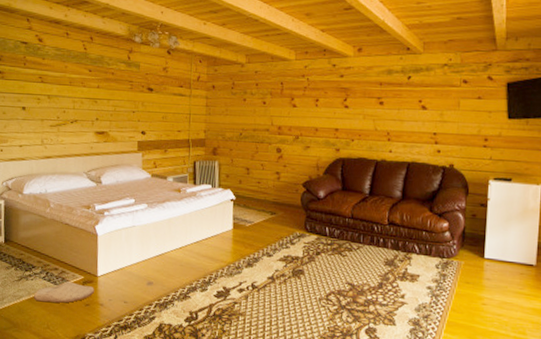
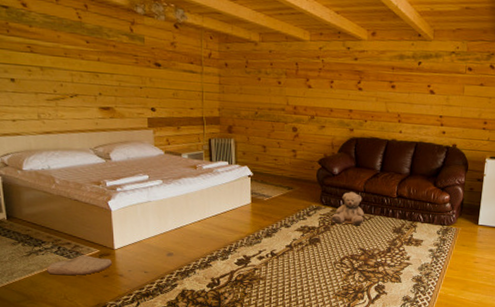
teddy bear: none [316,218,353,257] -> present [331,192,365,226]

